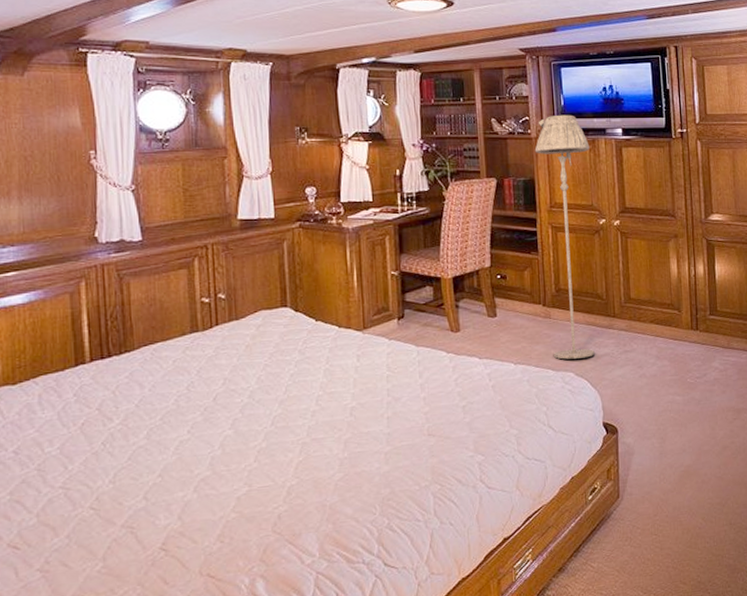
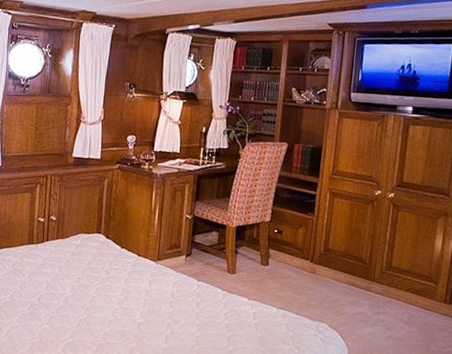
floor lamp: present [534,114,595,360] -> none [312,89,379,313]

